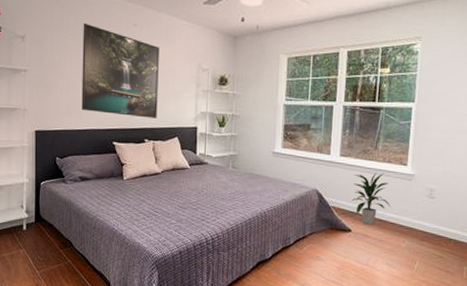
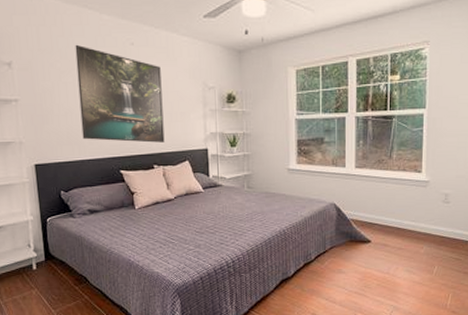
indoor plant: present [351,172,390,225] -> none [369,181,407,234]

